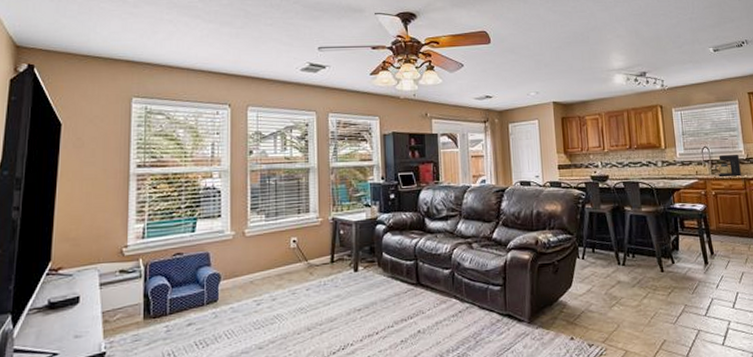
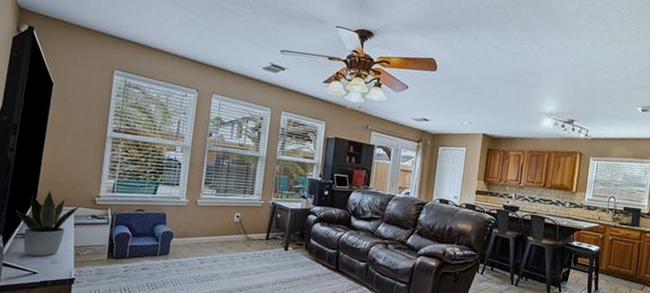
potted plant: none [26,249,105,334] -> present [15,190,80,257]

